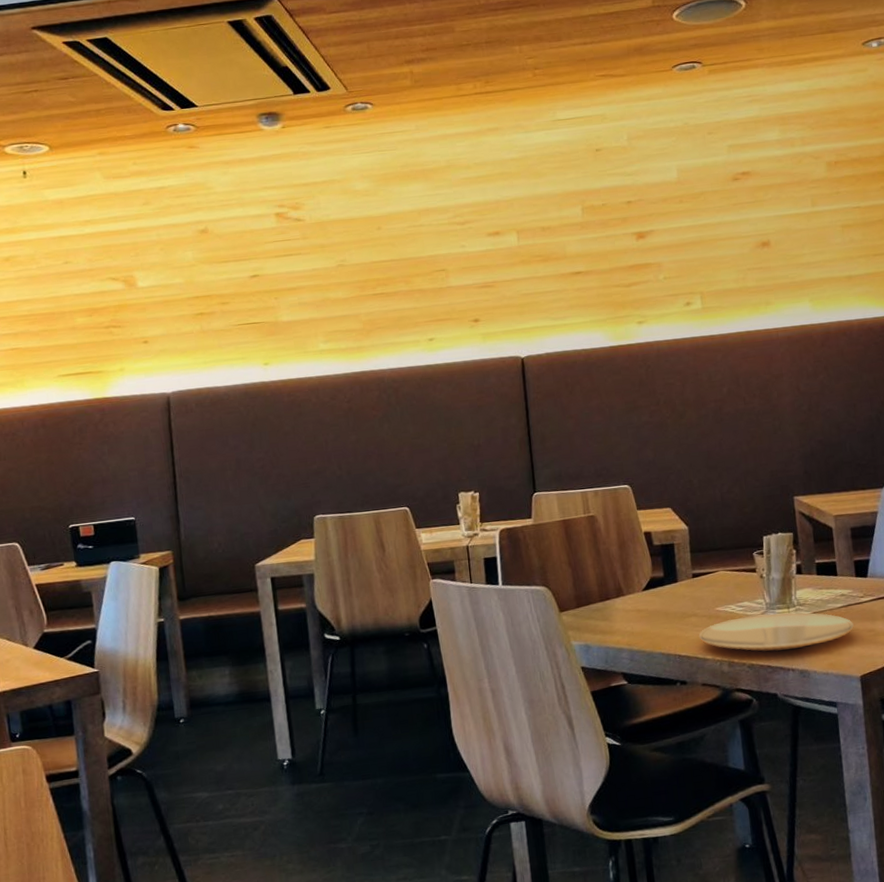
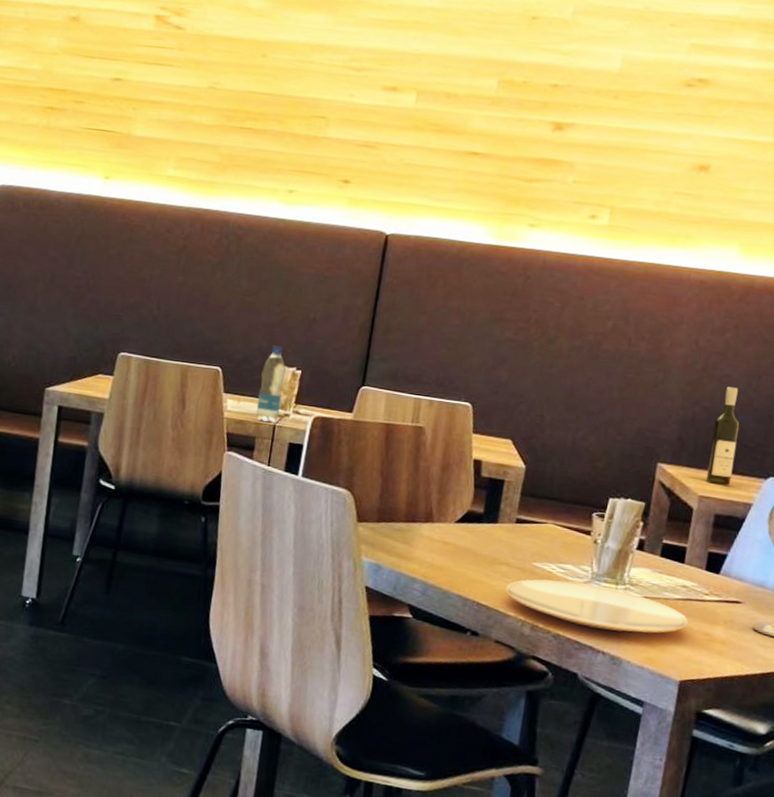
bottle: none [444,476,470,545] -> present [255,345,286,422]
bottle: none [829,418,856,503] -> present [705,386,740,486]

